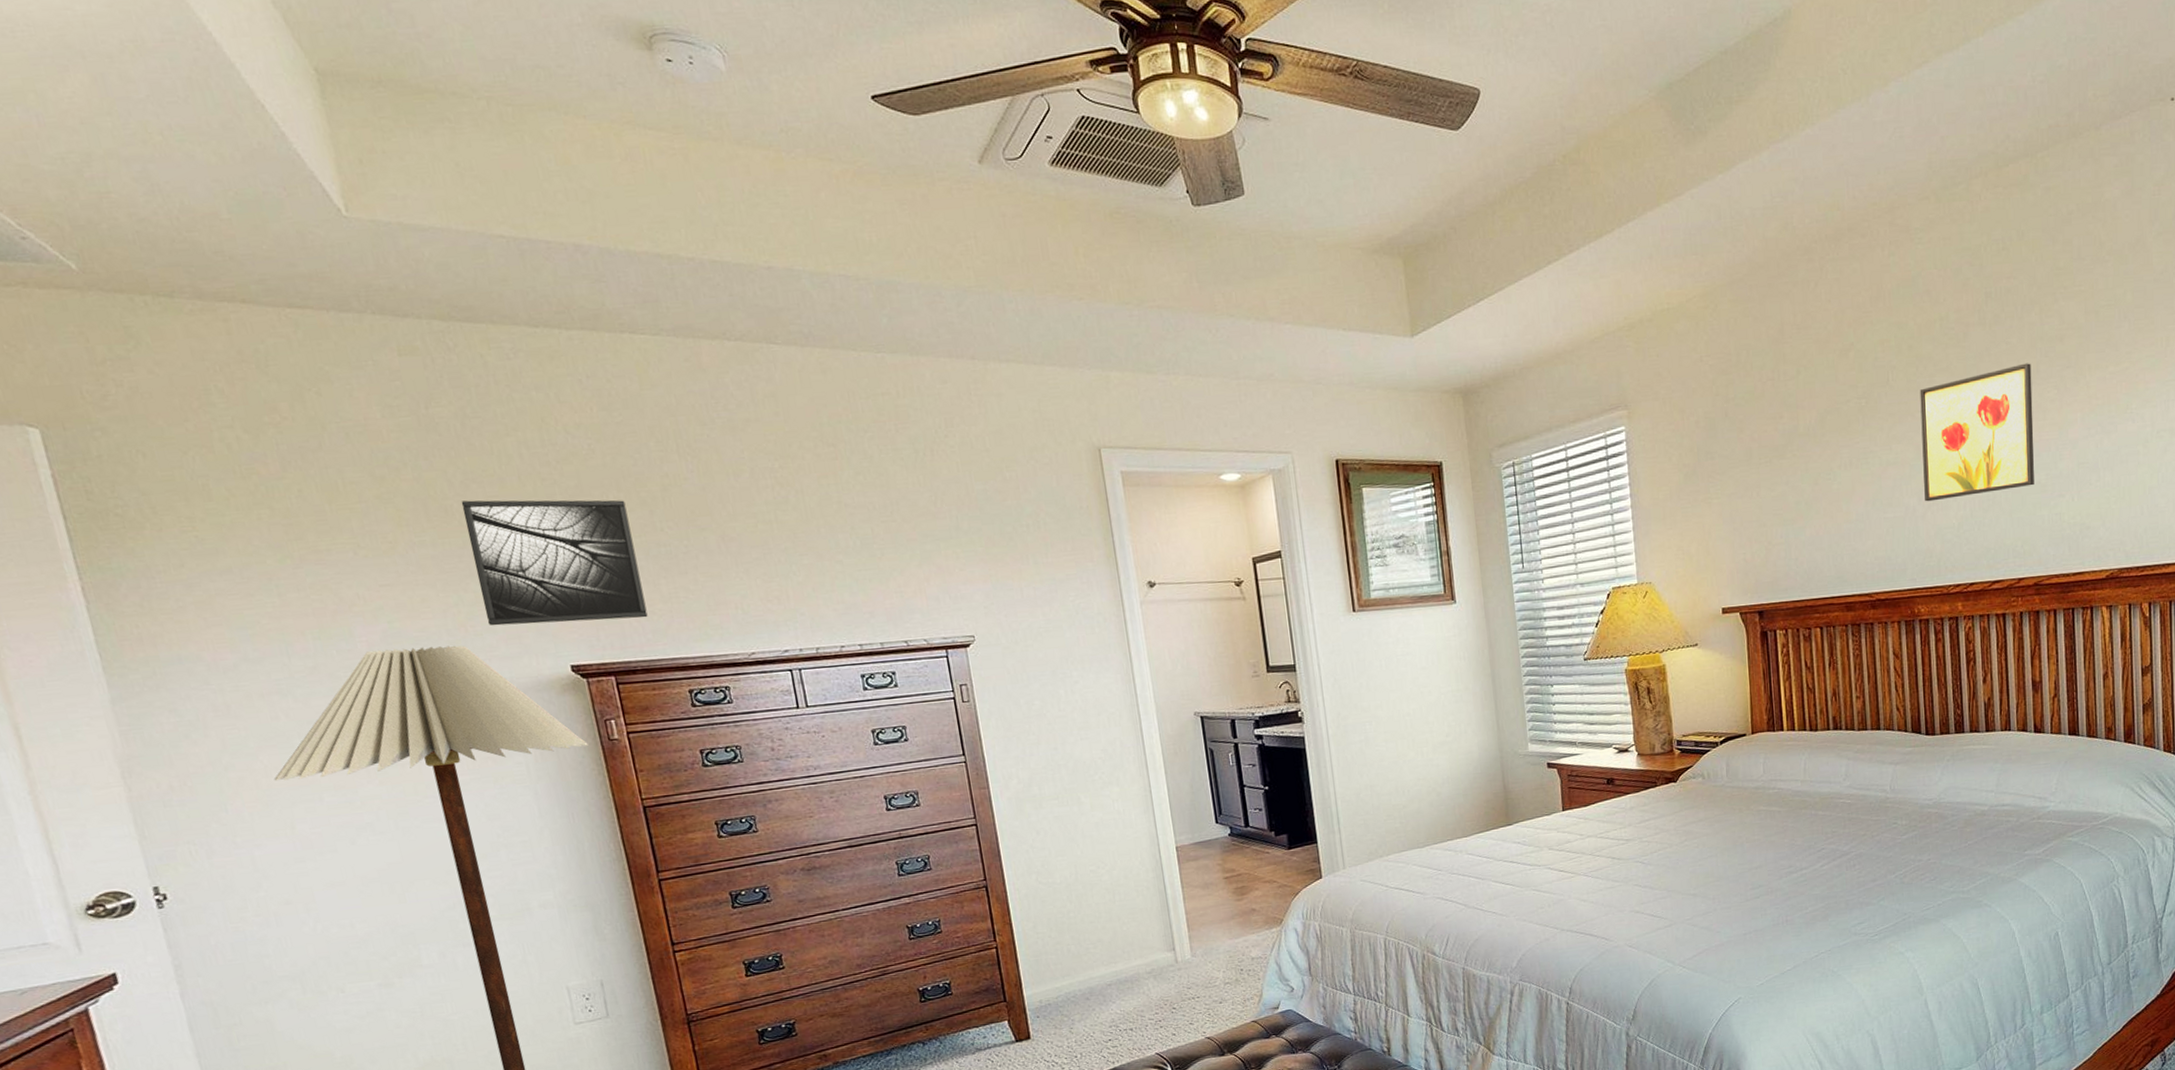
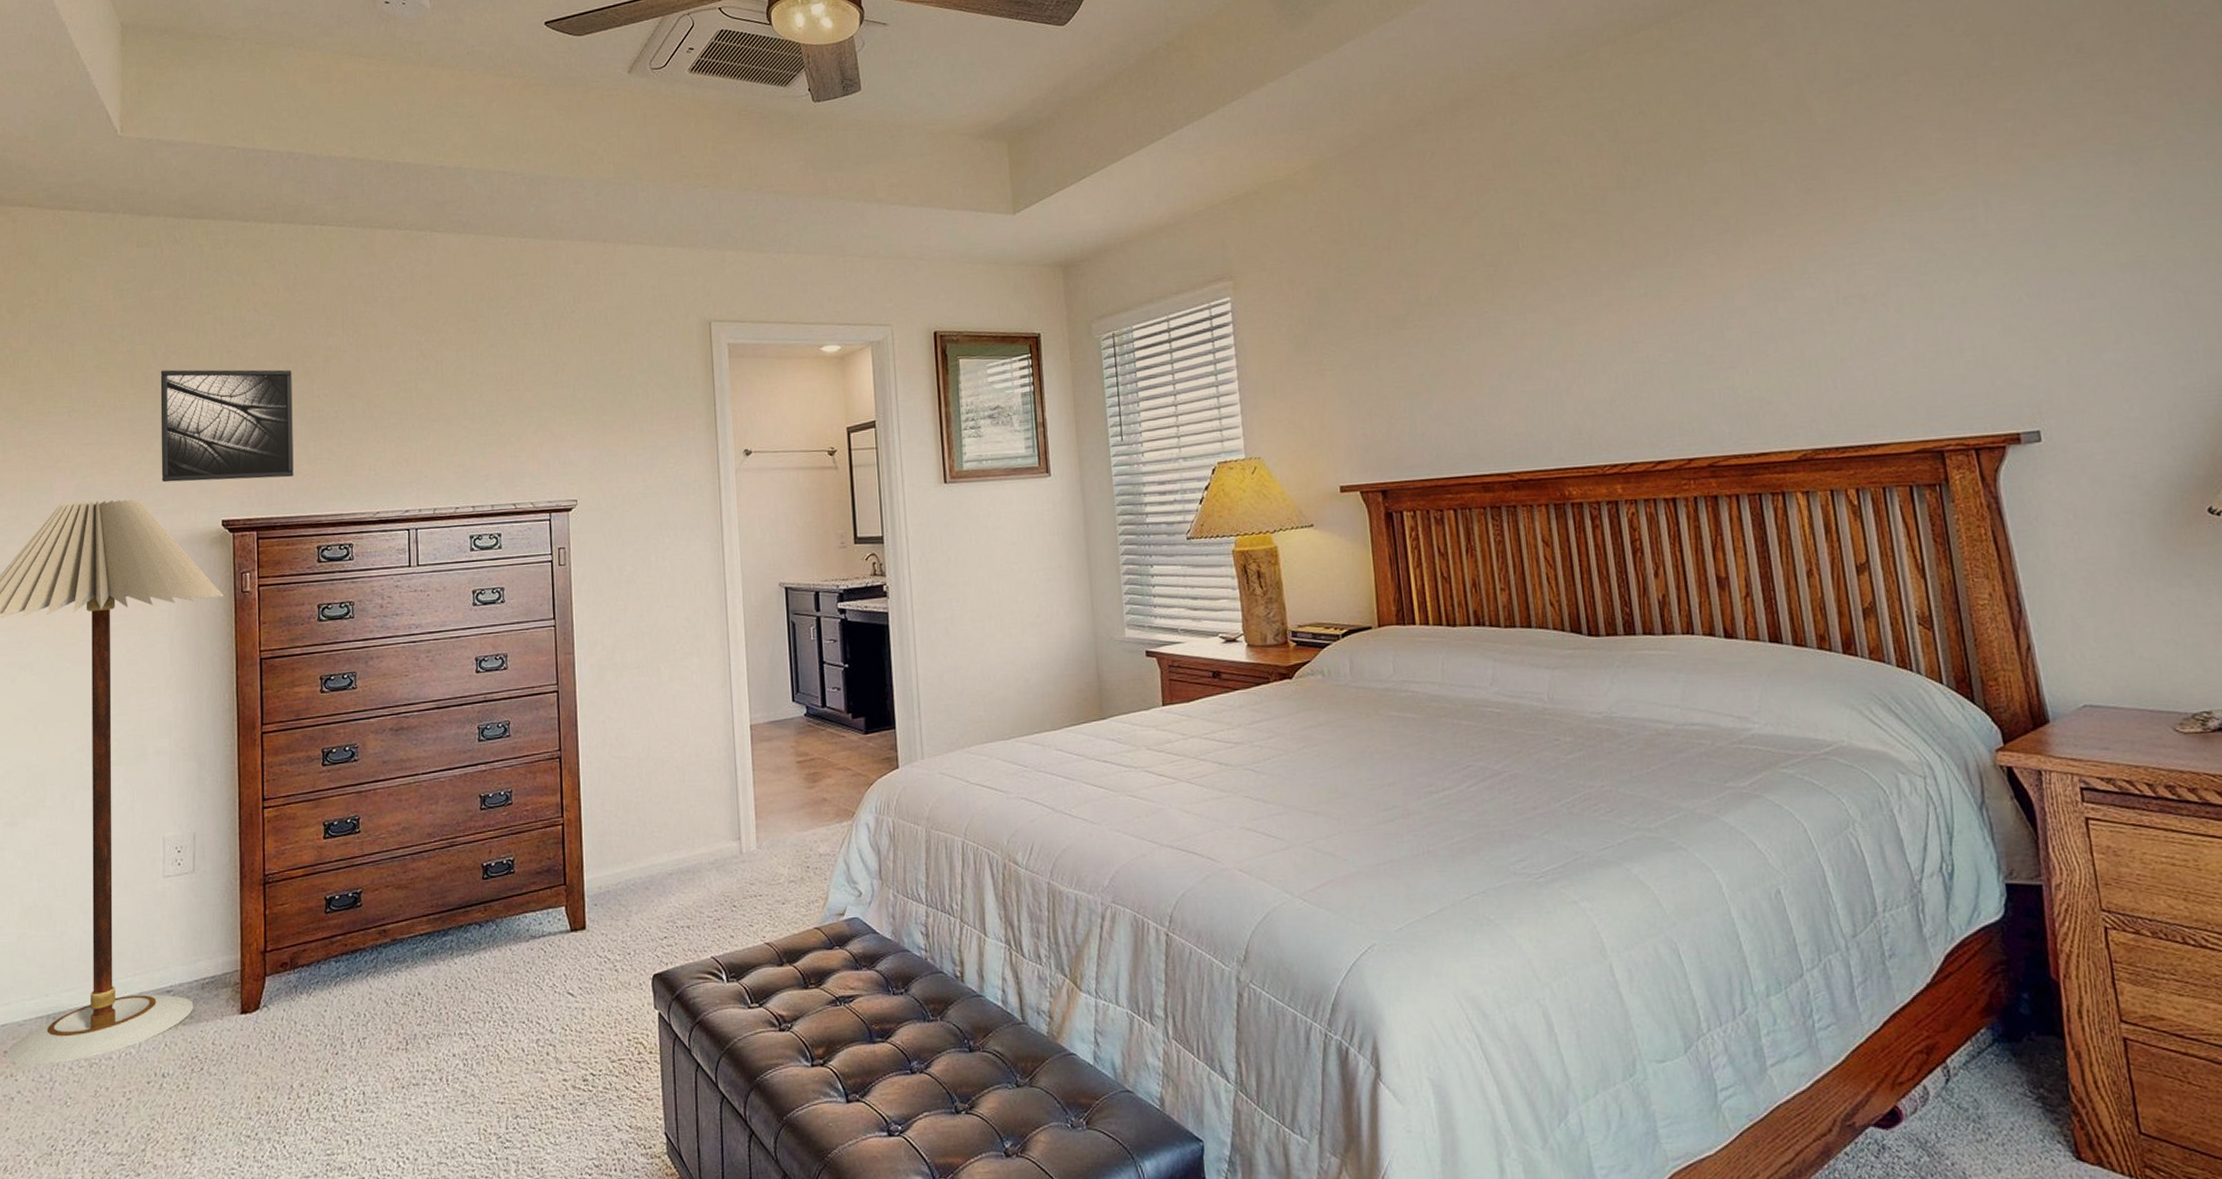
wall art: present [1920,363,2034,502] -> none [1555,227,1699,374]

